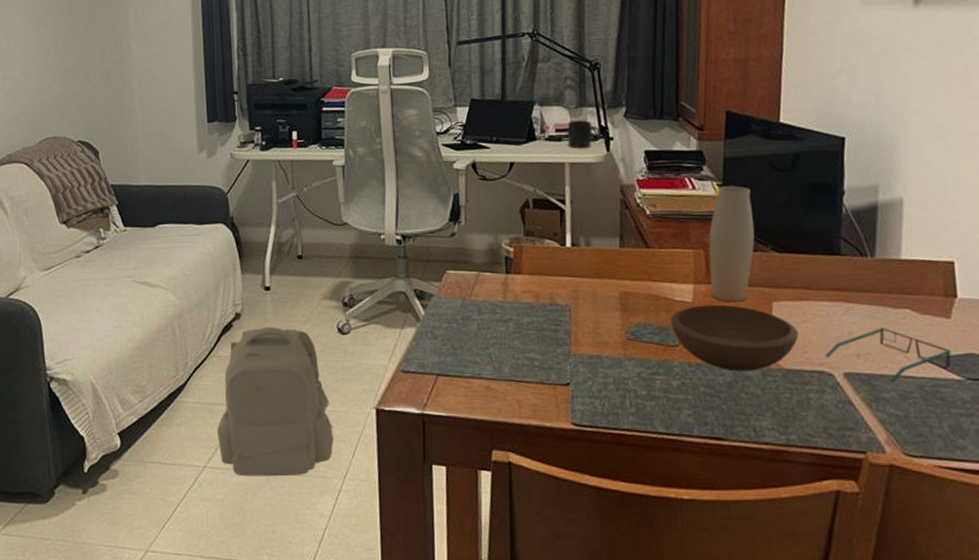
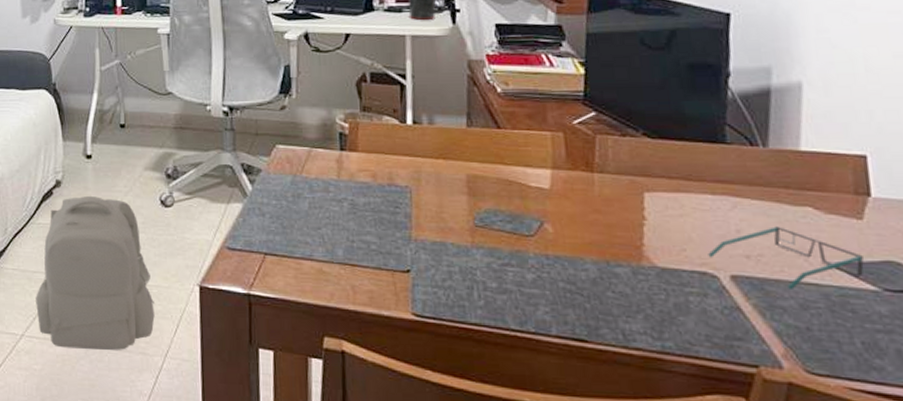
bowl: present [671,304,799,372] -> none [525,192,676,268]
vase: present [708,185,755,302] -> none [568,64,623,191]

